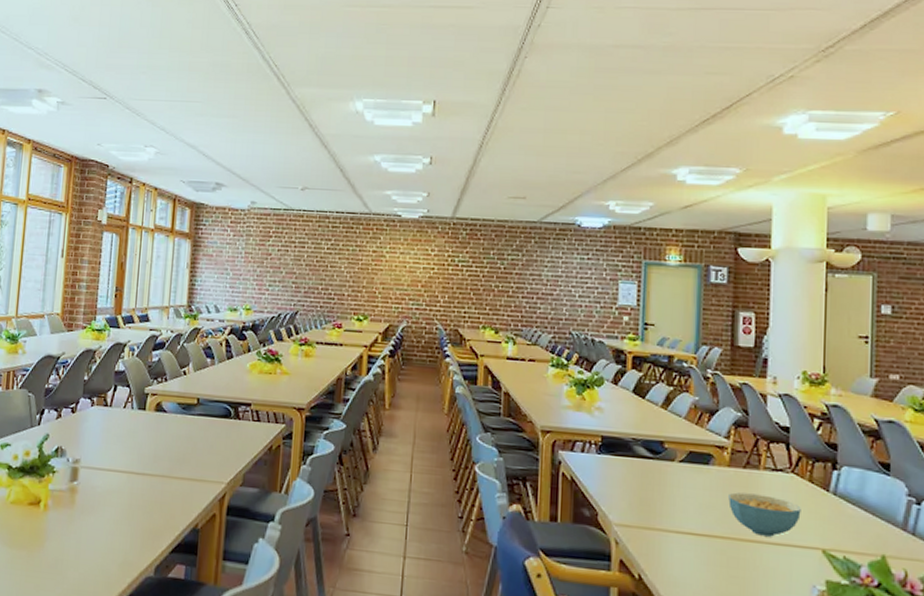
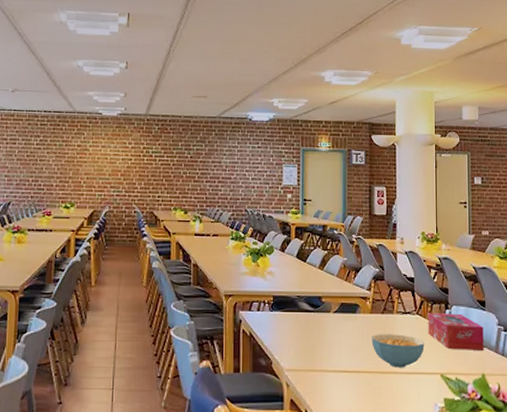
tissue box: none [806,471,886,526] -> present [428,312,484,350]

